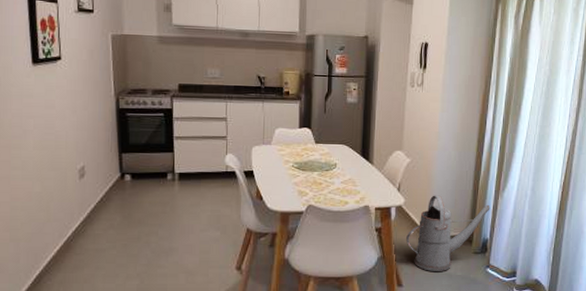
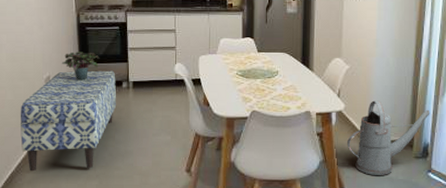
bench: none [49,160,161,271] -> present [20,70,117,172]
potted plant: none [99,140,142,172] -> present [62,52,100,81]

